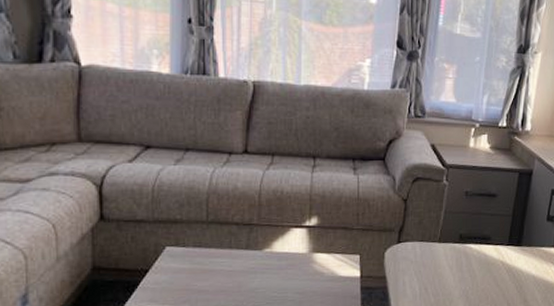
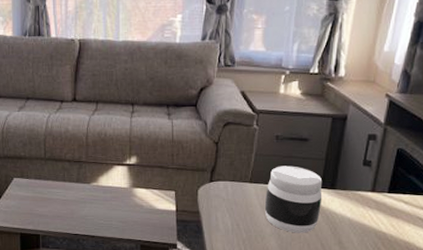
jar: none [453,223,510,294] -> present [264,165,323,233]

